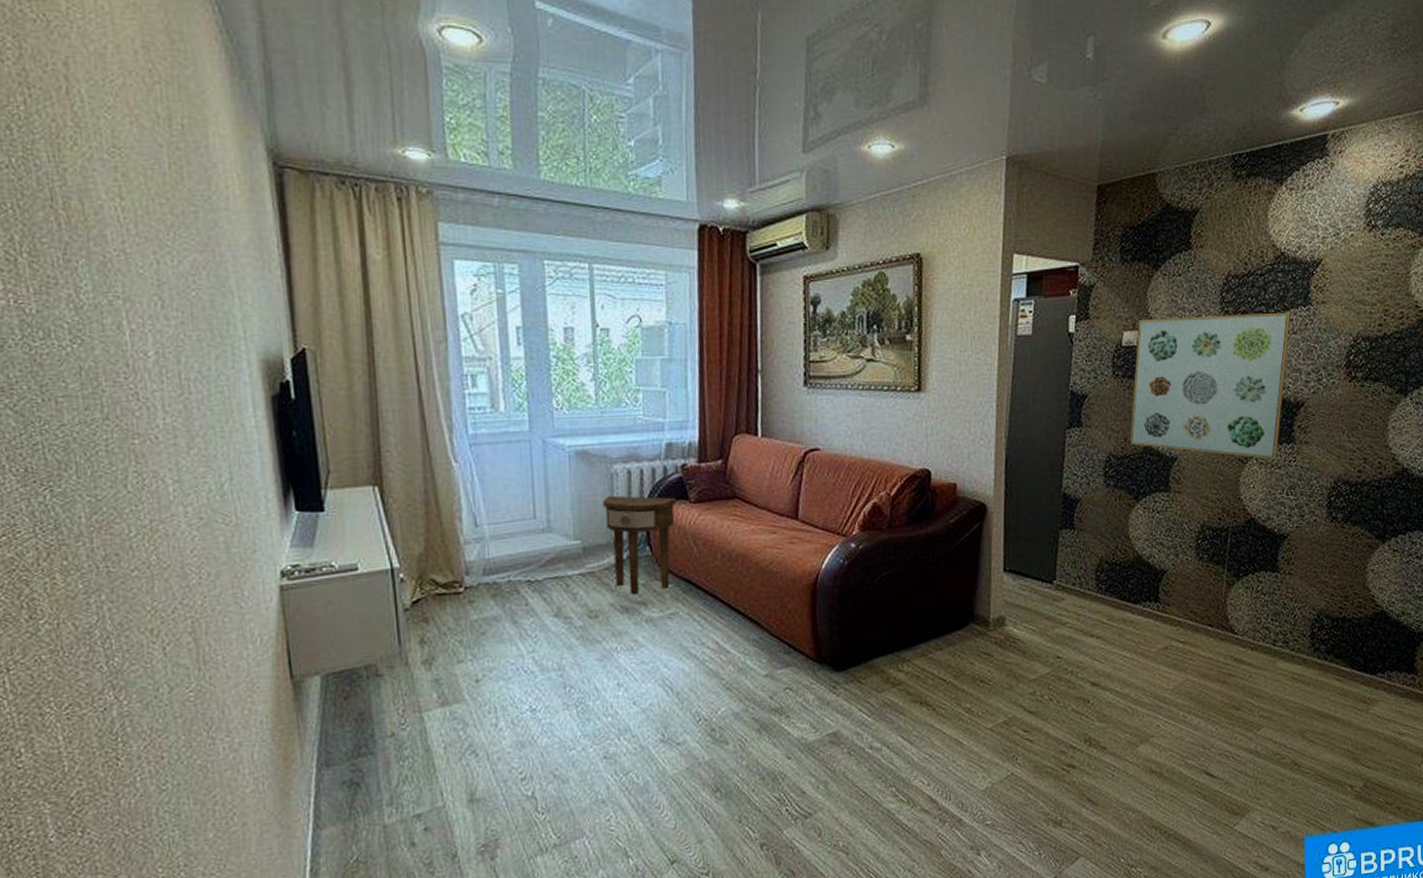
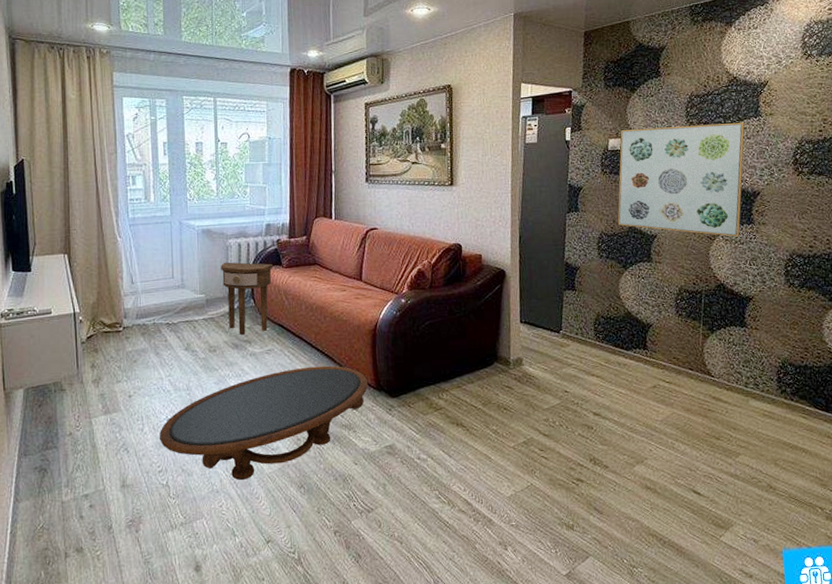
coffee table: none [520,632,806,786] -> present [159,365,369,480]

